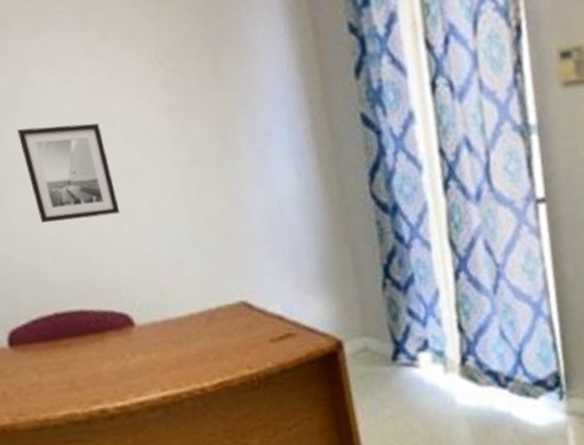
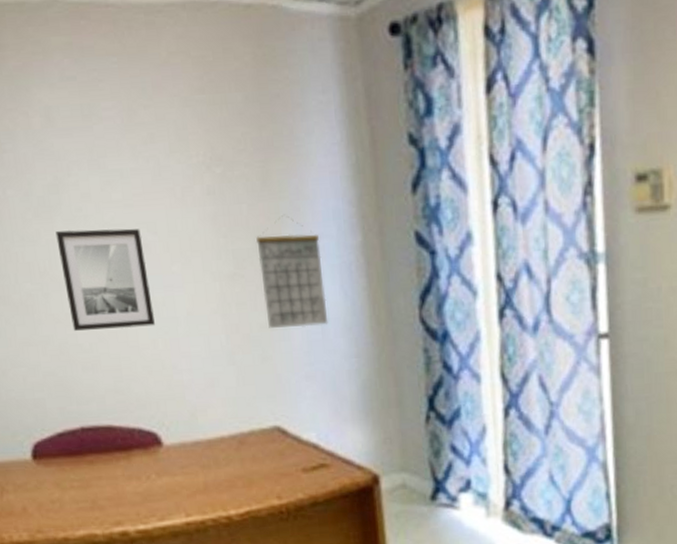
calendar: none [211,104,285,210] -> present [256,215,328,328]

